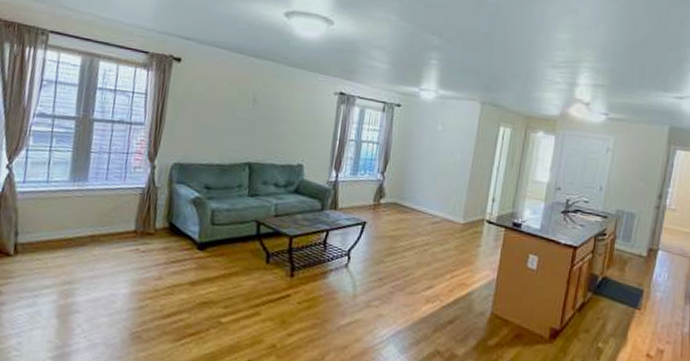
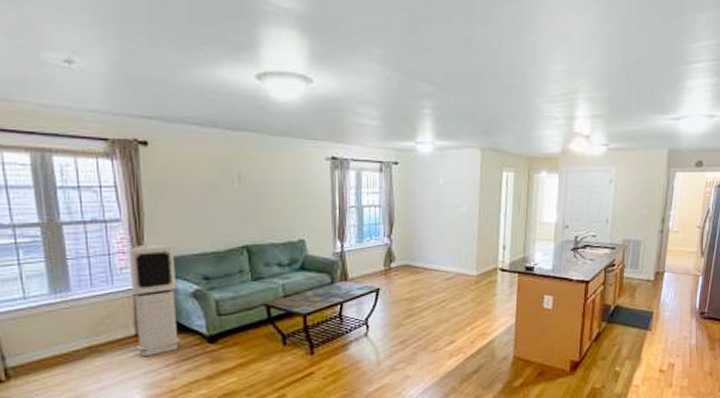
air purifier: none [133,148,185,254] -> present [128,244,180,357]

